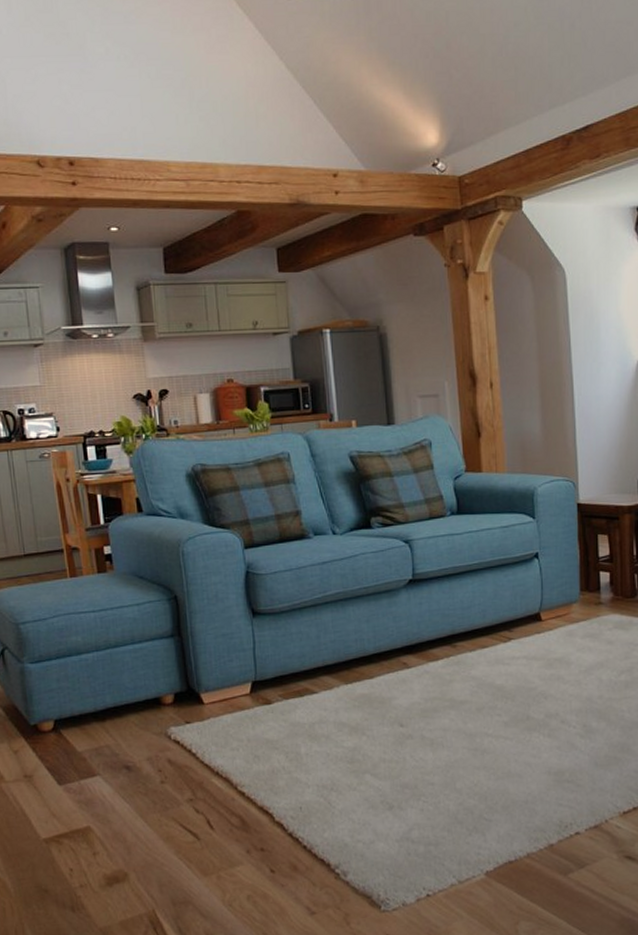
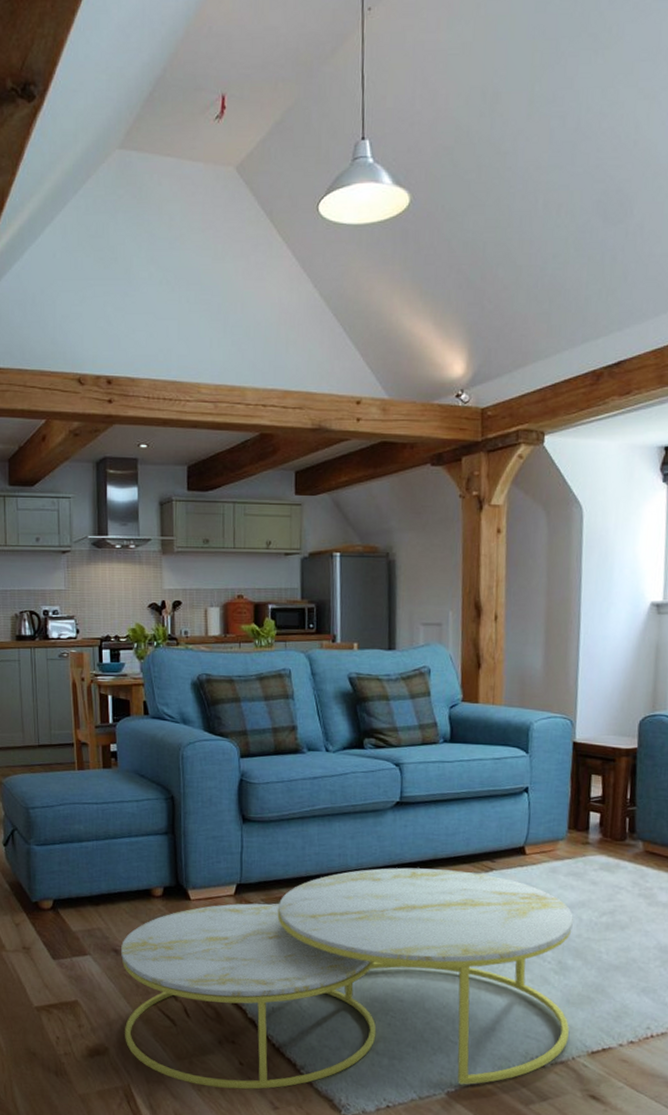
coffee table: none [133,643,599,900] -> present [121,867,574,1090]

